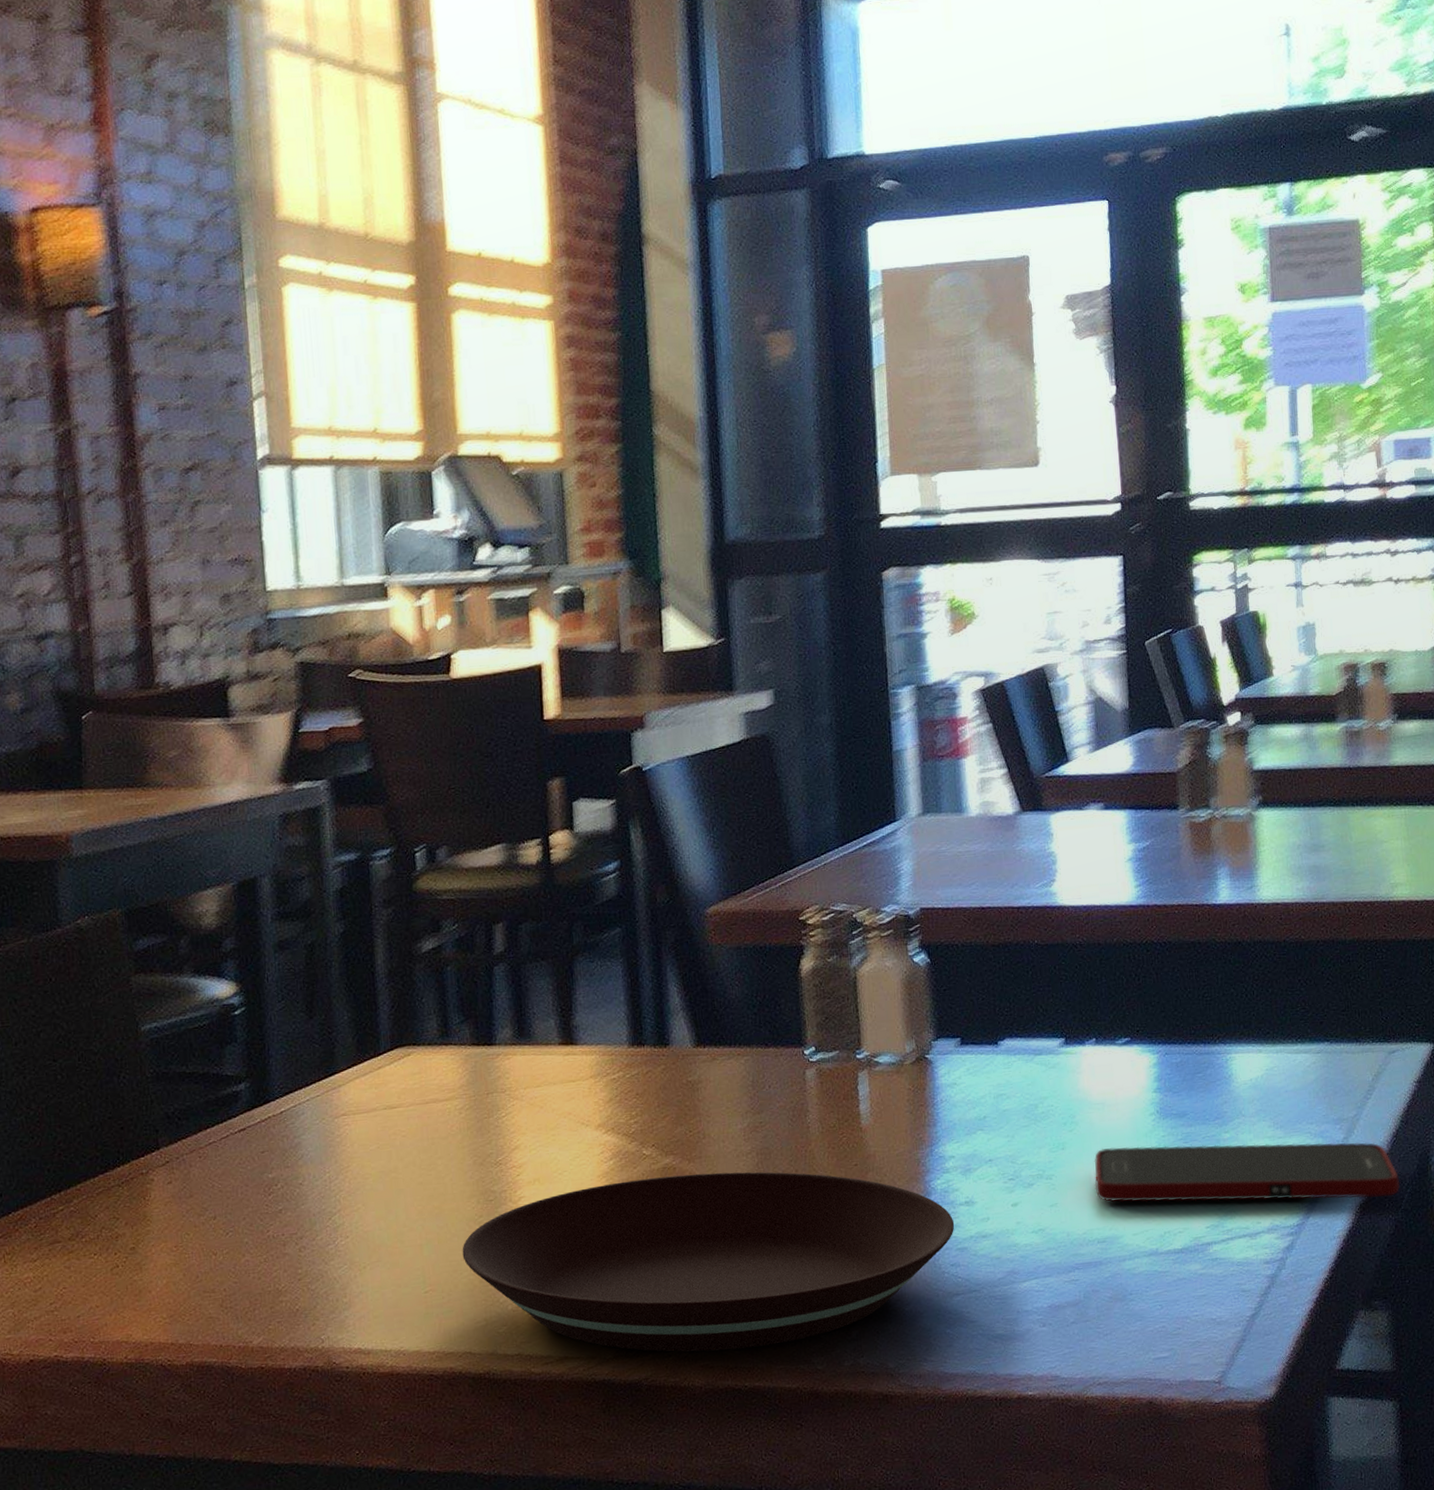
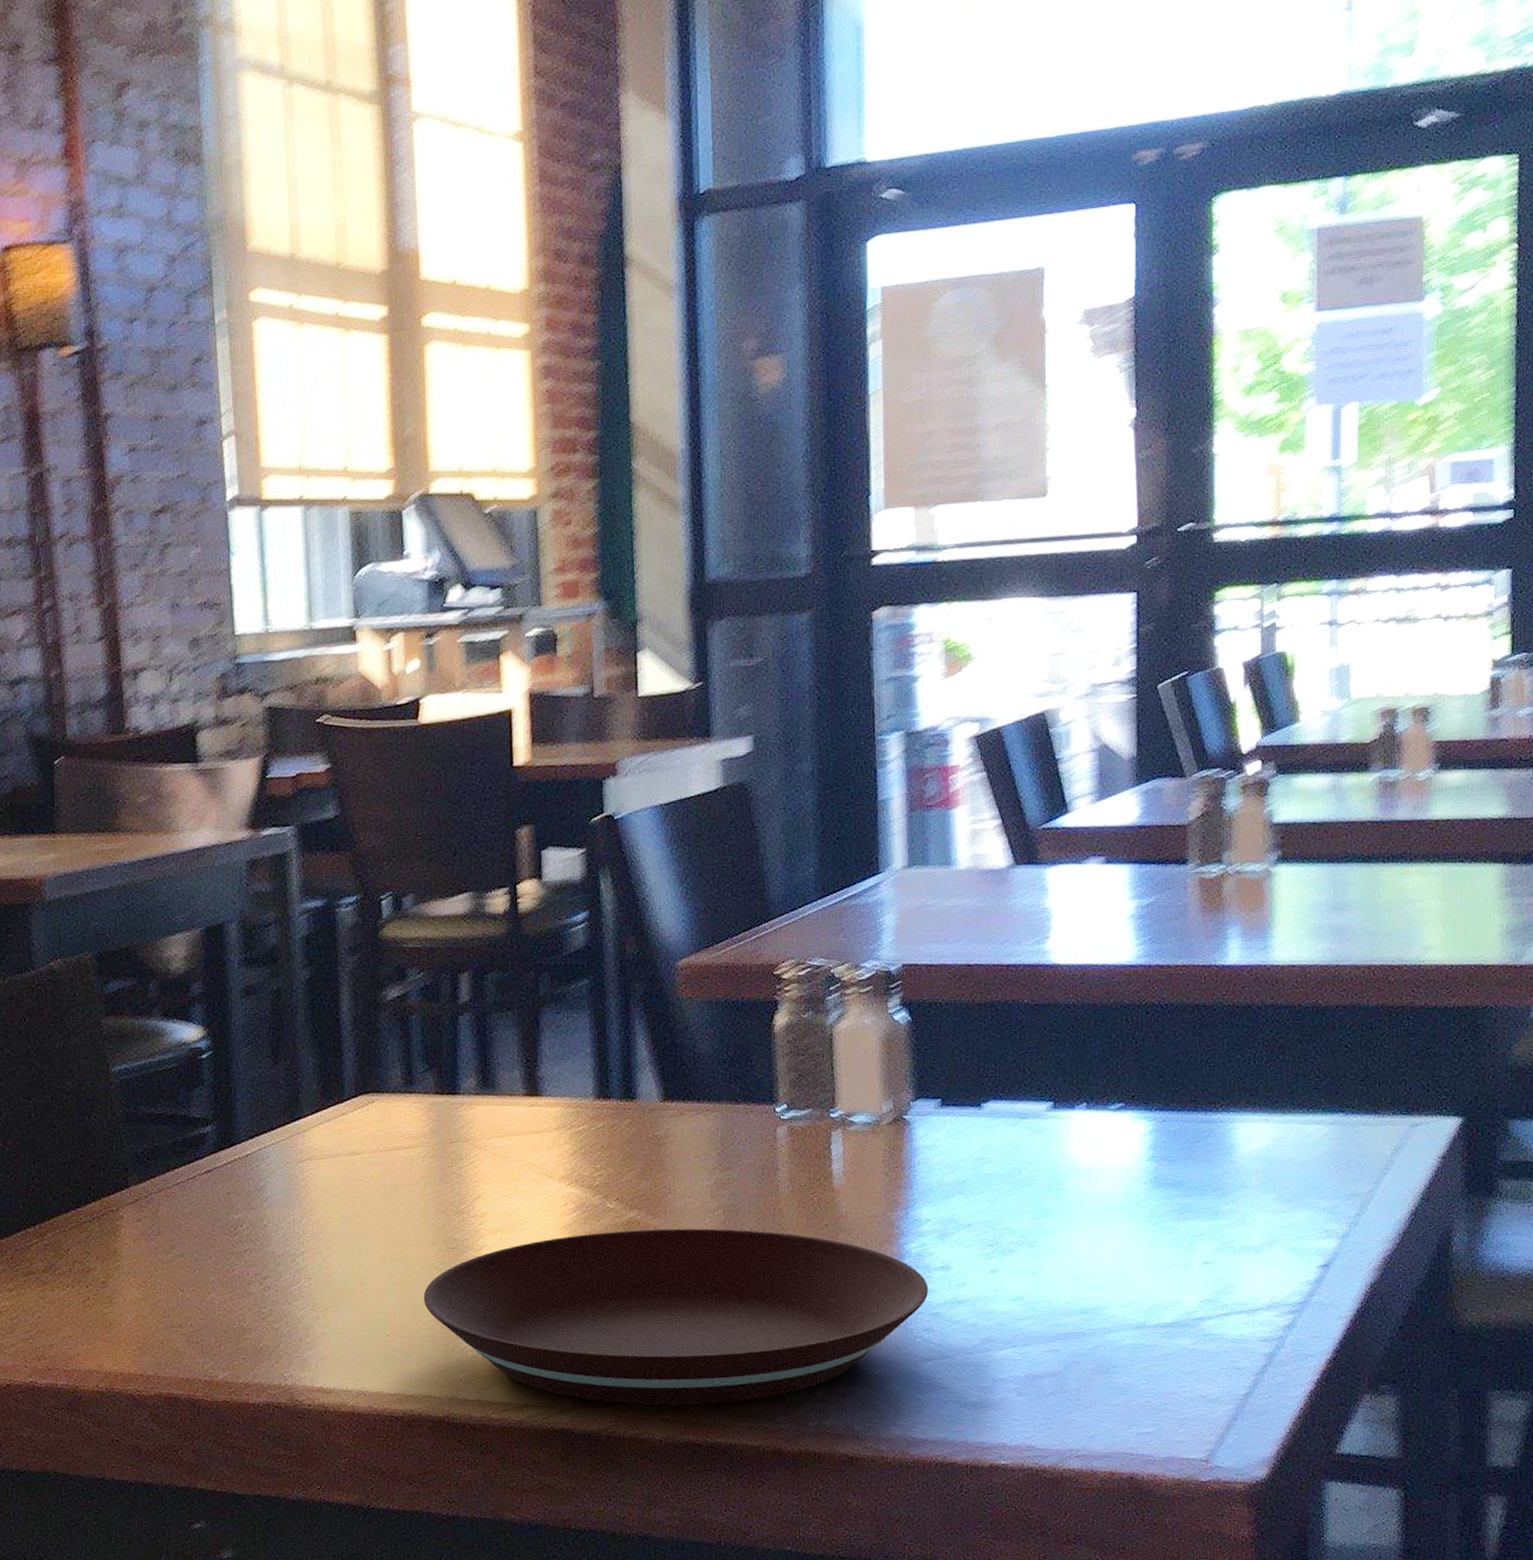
cell phone: present [1094,1142,1400,1203] -> none [1080,1216,1417,1278]

